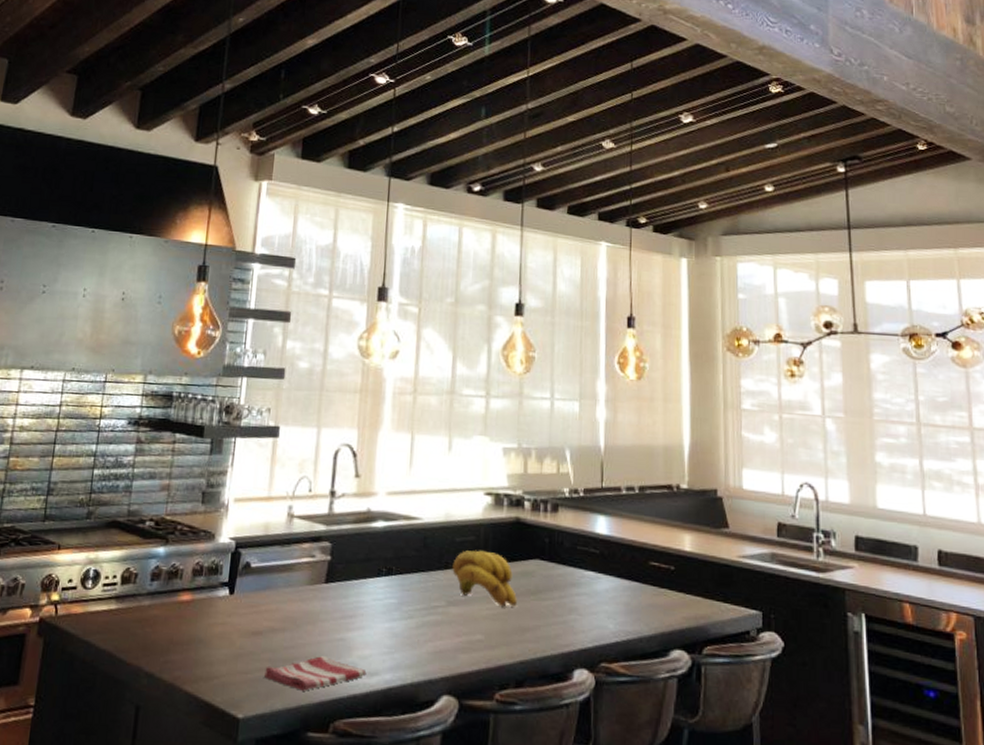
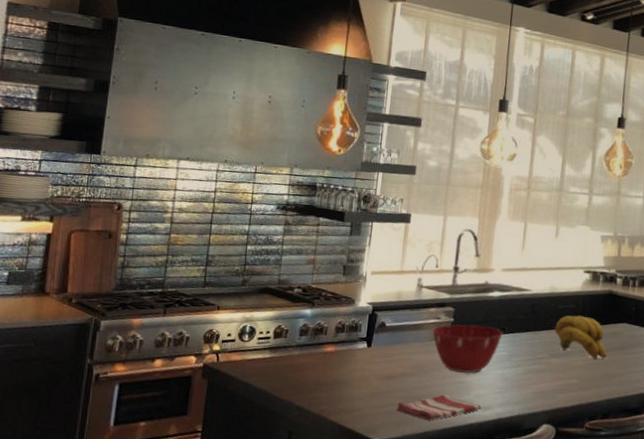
mixing bowl: none [306,564,390,627] -> present [432,324,503,373]

